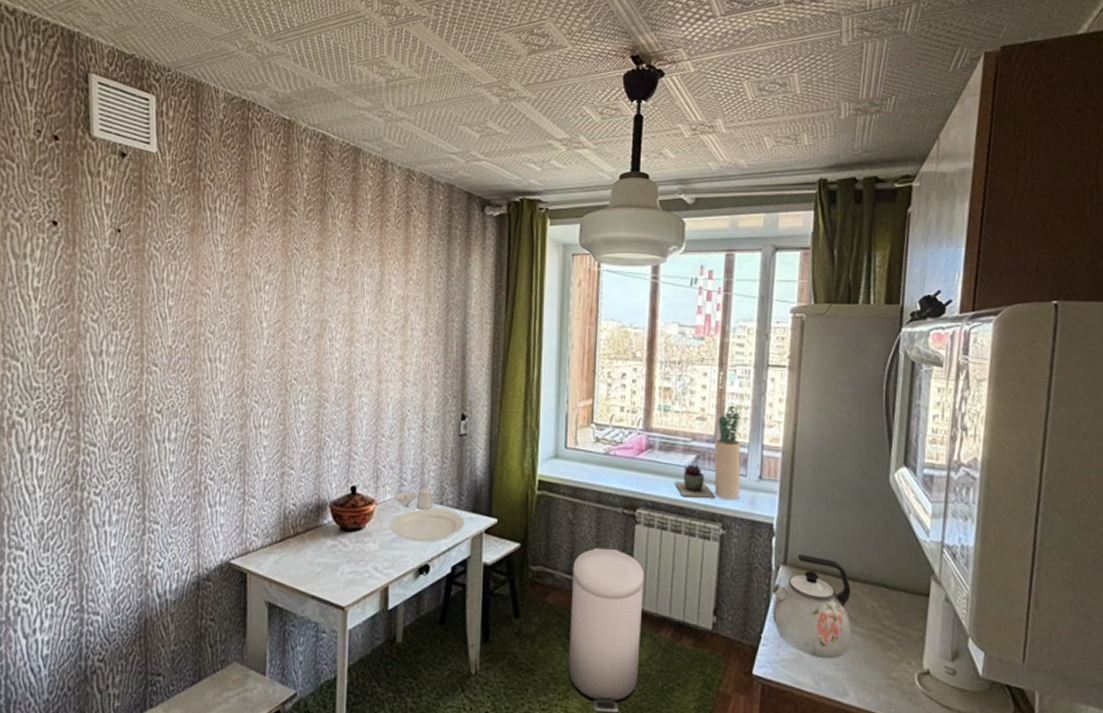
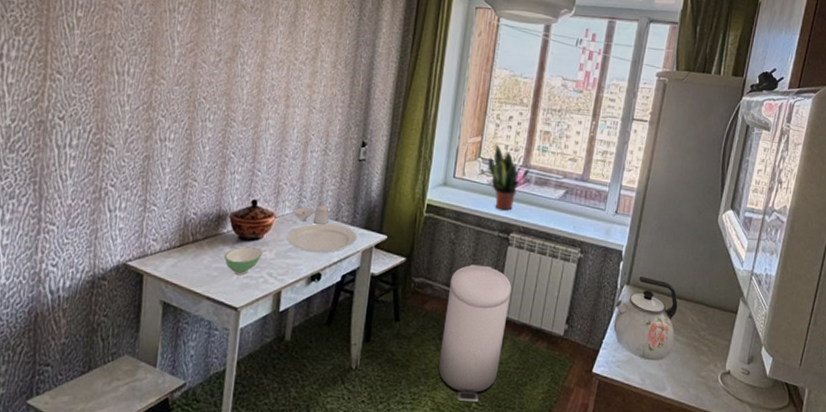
bowl: none [327,538,366,571] -> present [224,247,262,276]
potted plant: none [602,405,651,483] -> present [487,143,530,211]
succulent plant: present [675,464,716,499] -> none [545,198,578,228]
vase: present [714,402,741,501] -> none [577,148,605,231]

